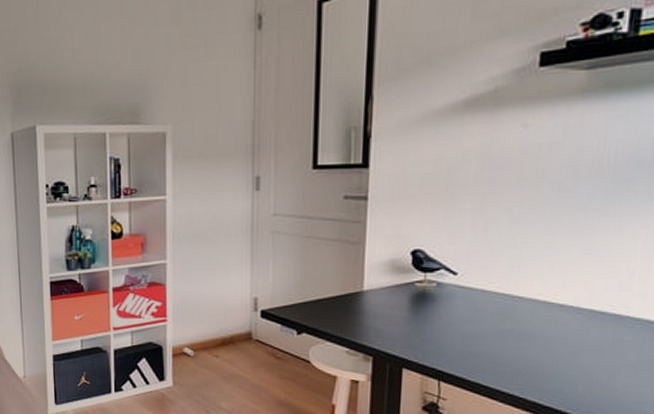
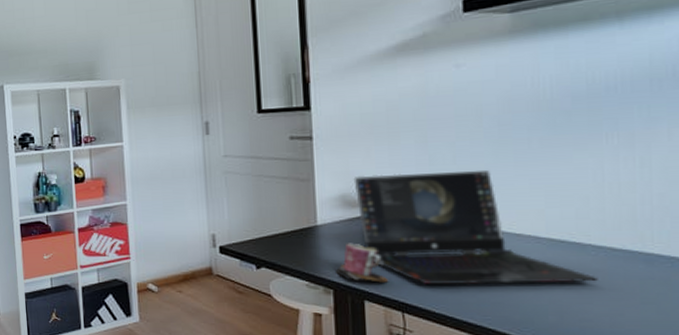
mug: none [377,310,428,351] -> present [336,243,388,283]
laptop computer: none [405,237,631,355] -> present [353,169,598,285]

